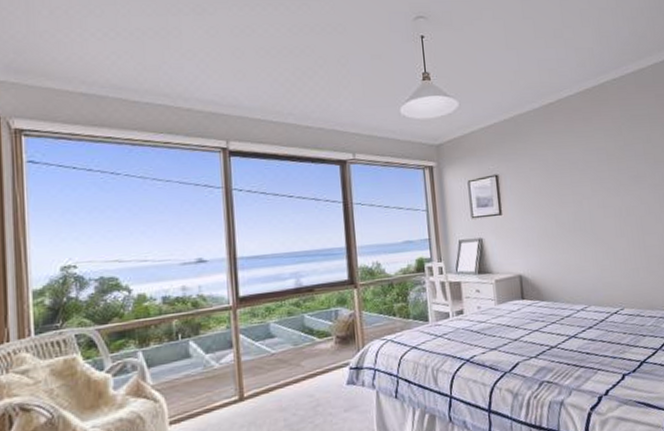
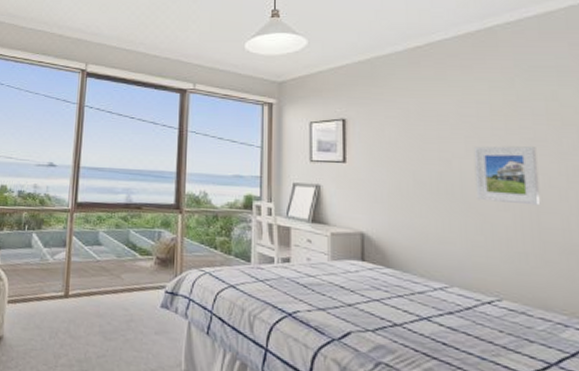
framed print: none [597,182,645,232] -> present [473,146,541,206]

